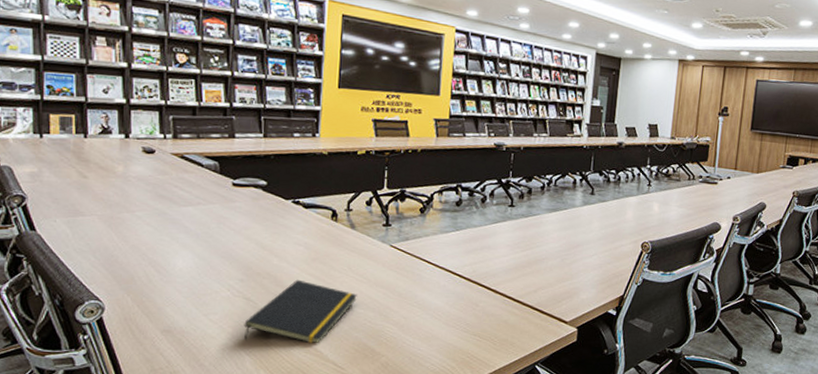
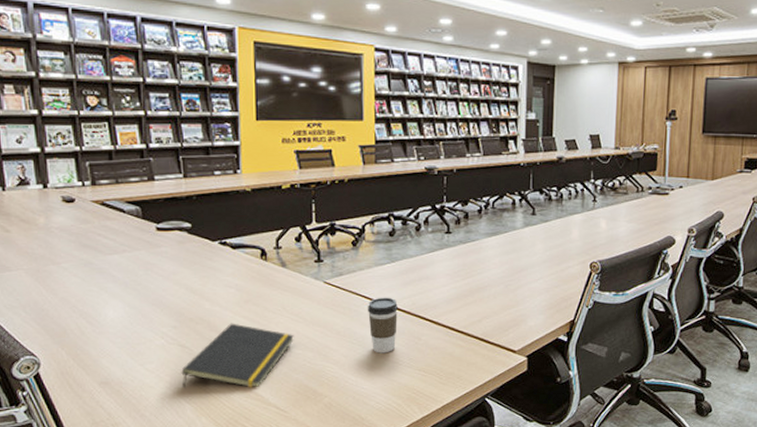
coffee cup: none [429,263,459,317] -> present [367,297,398,353]

